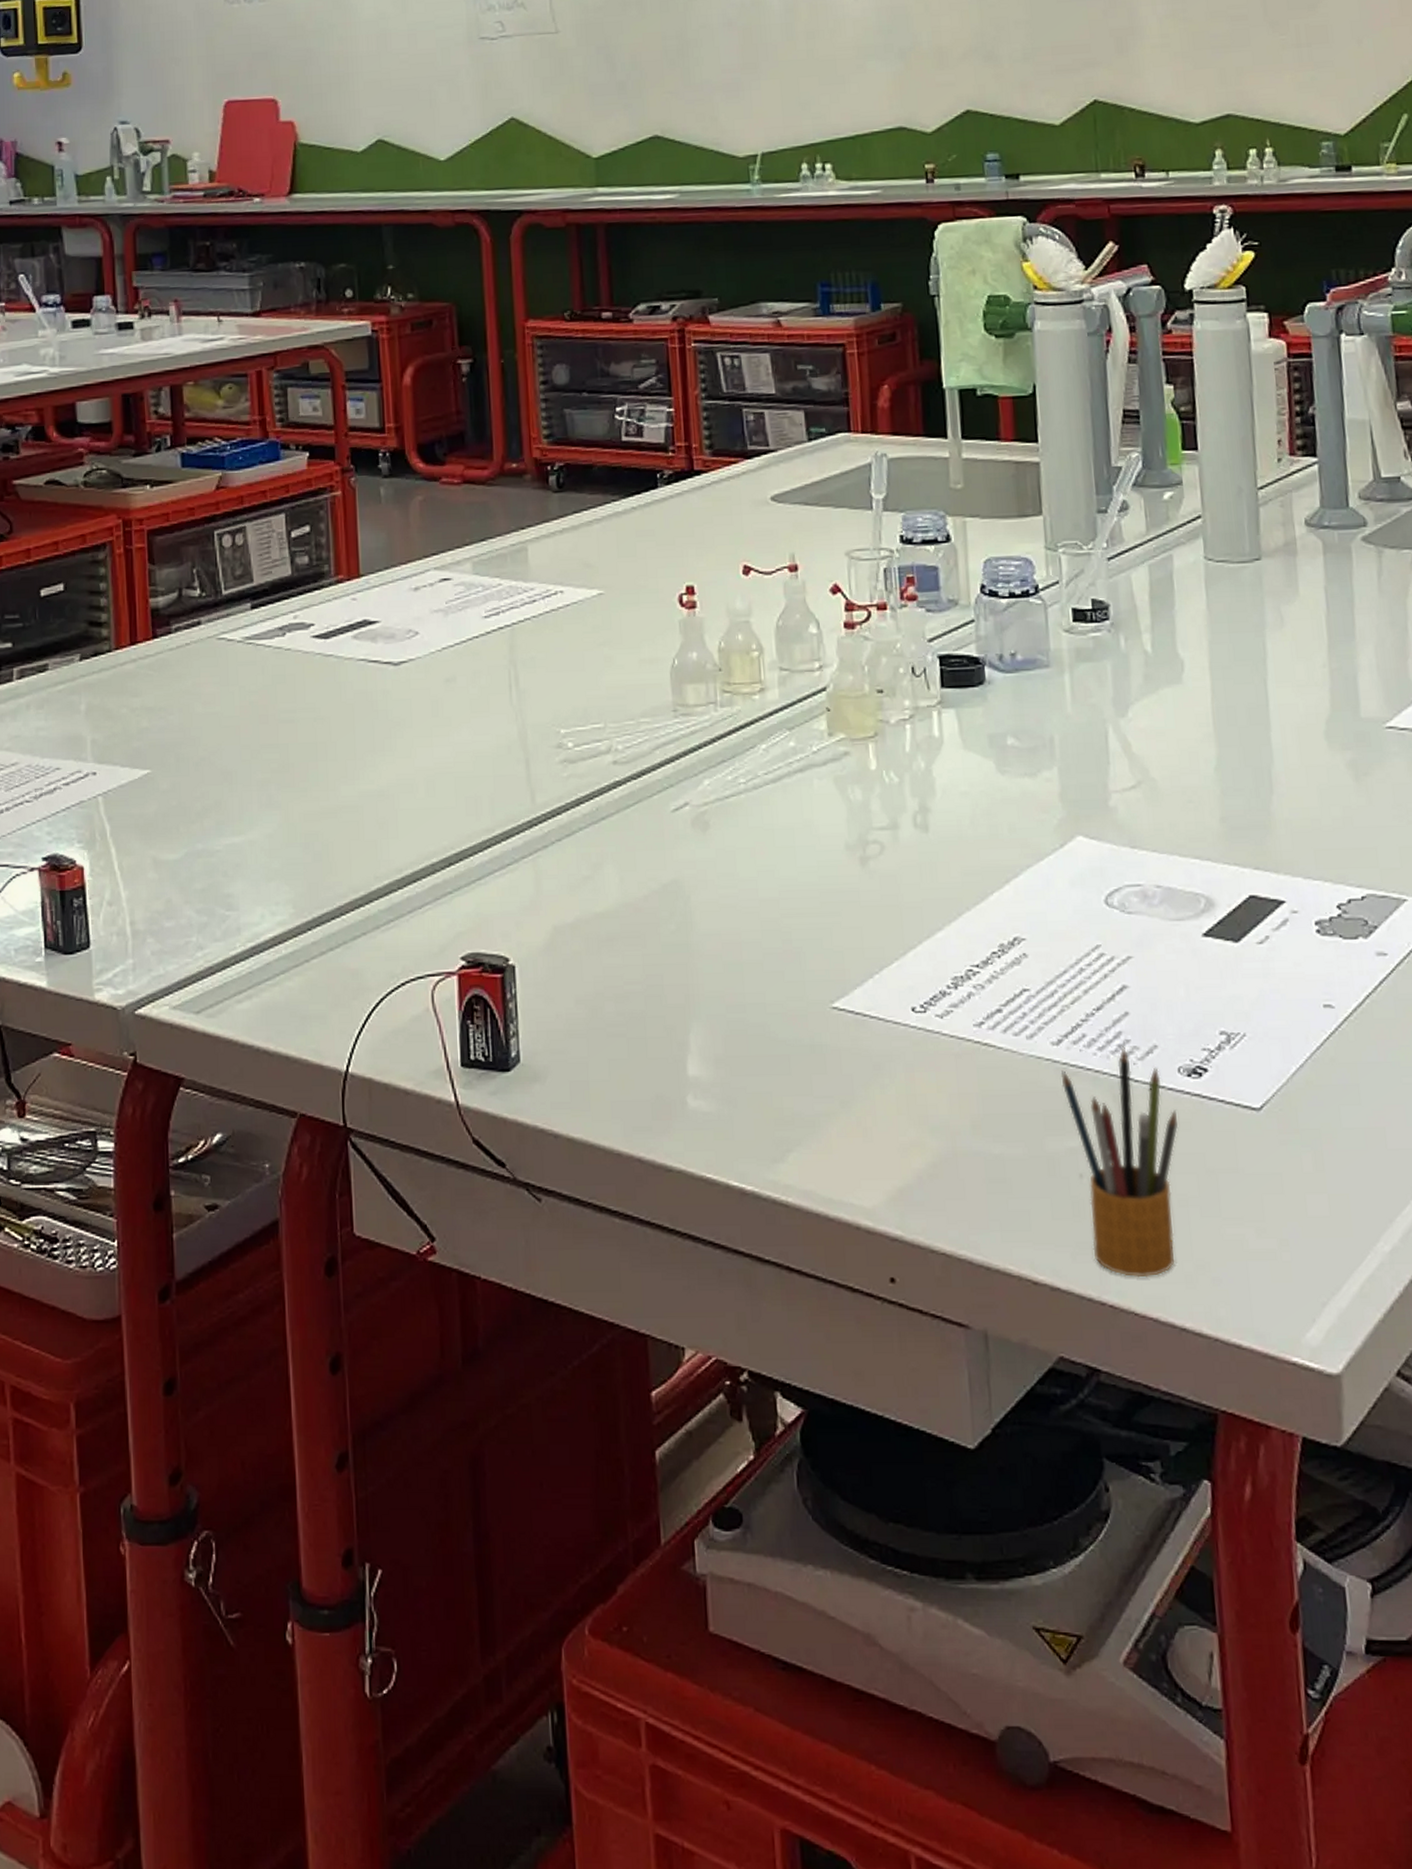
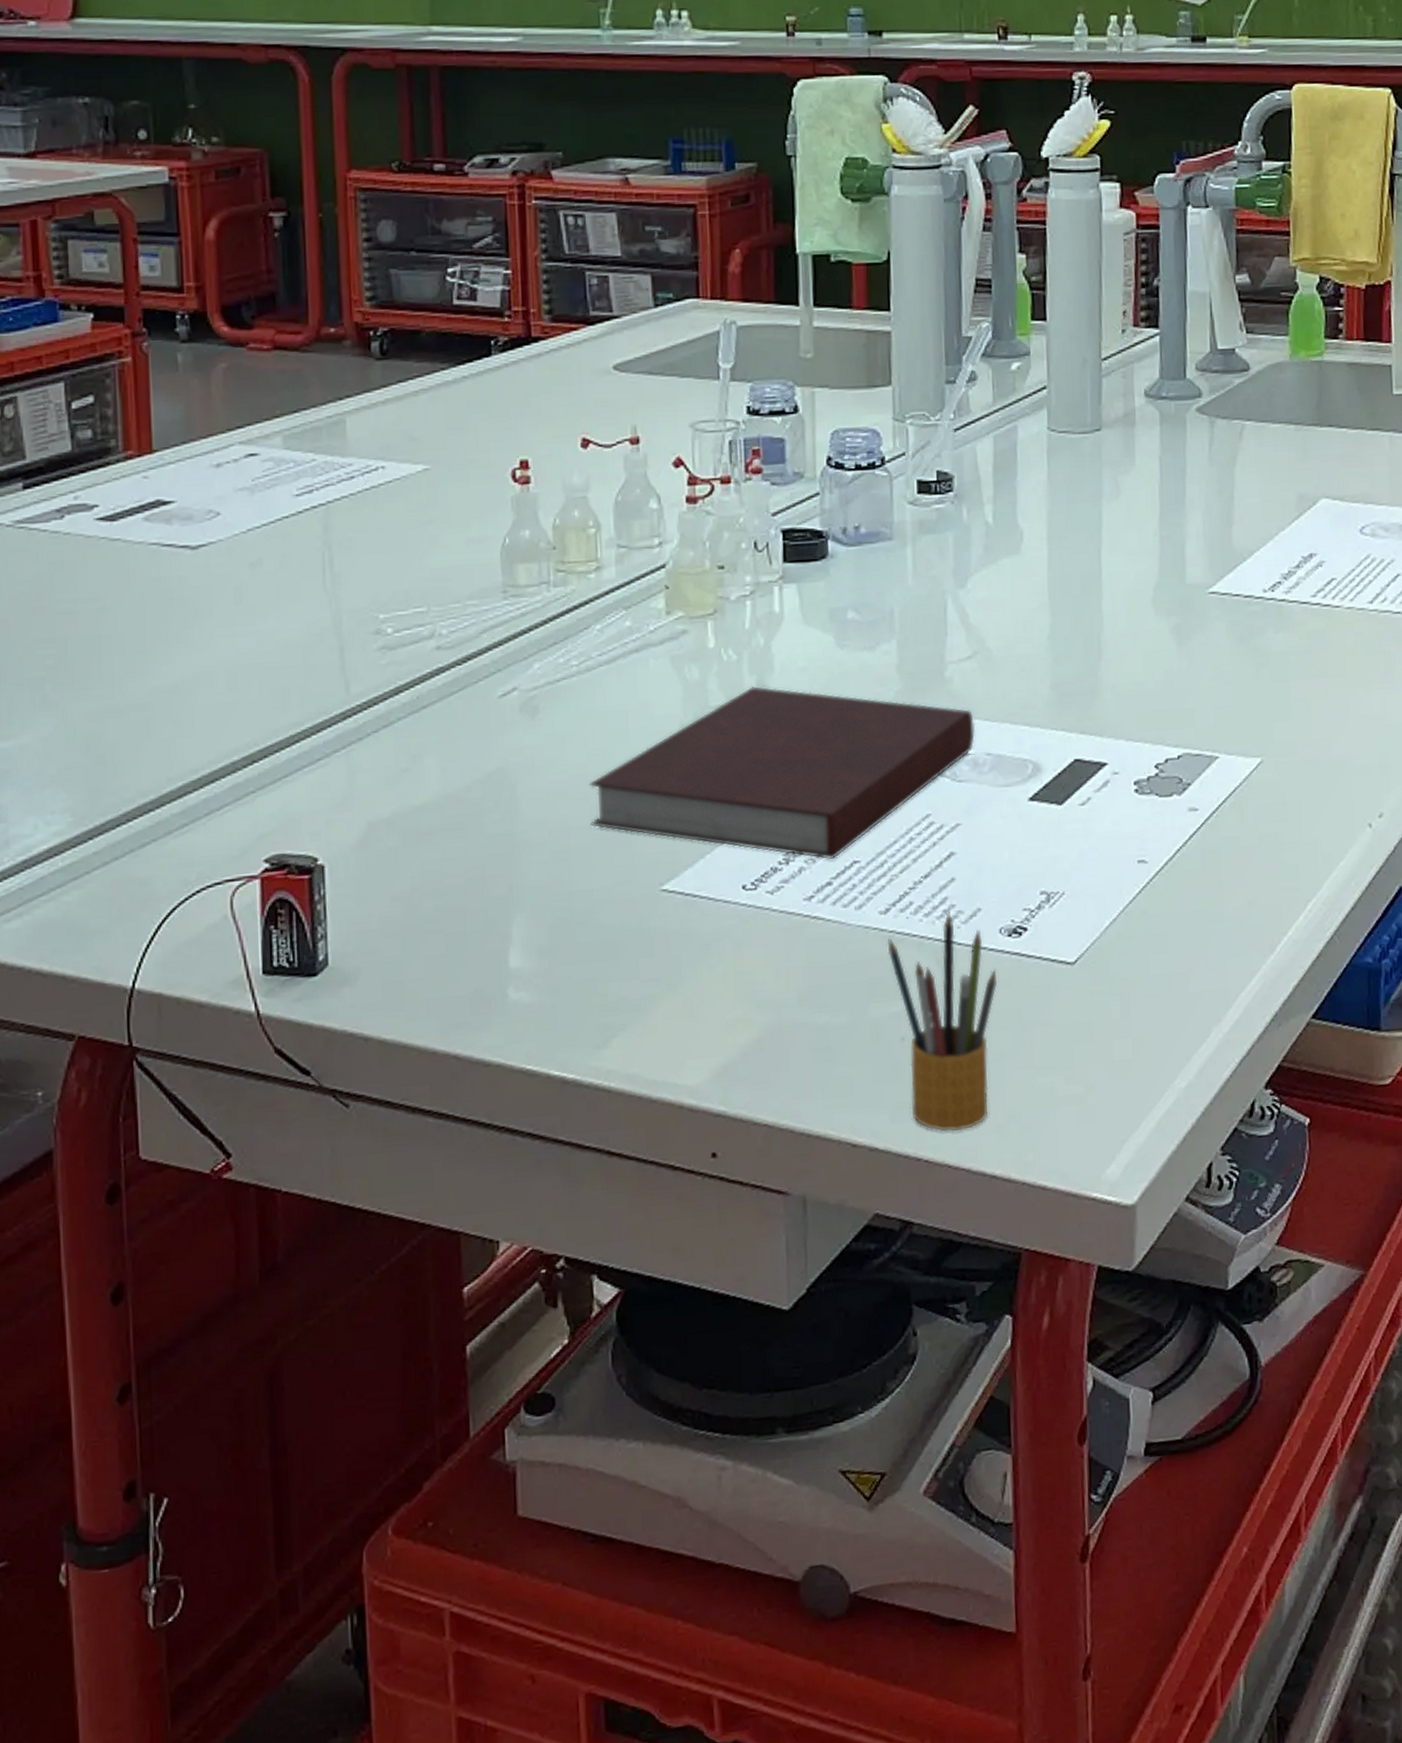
notebook: none [759,809,1143,987] -> present [589,686,975,860]

